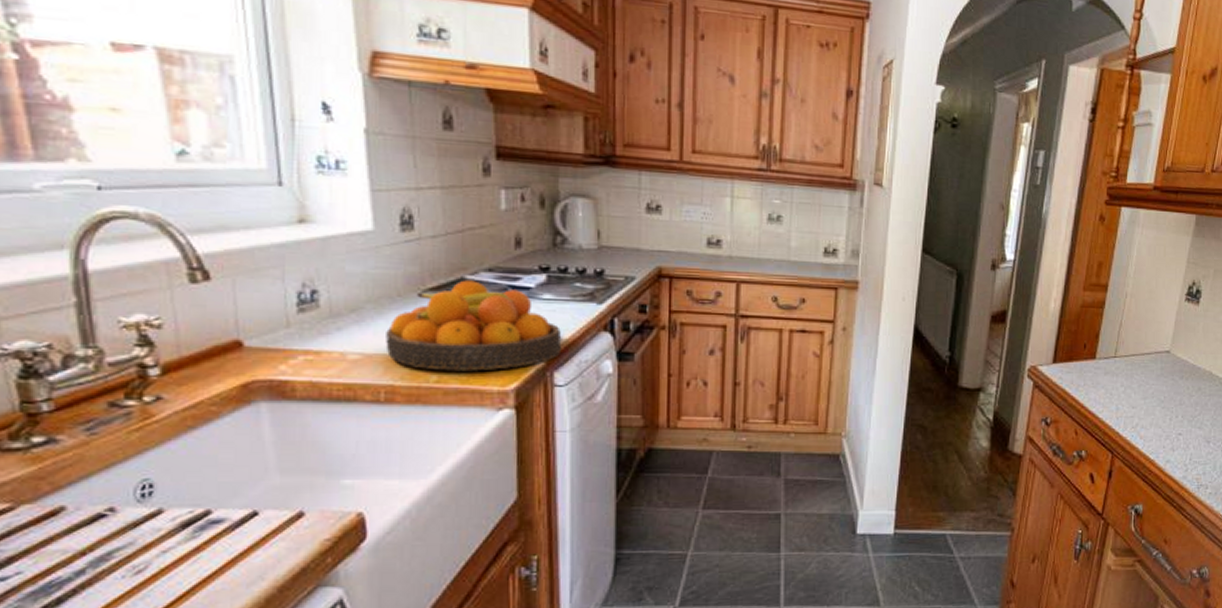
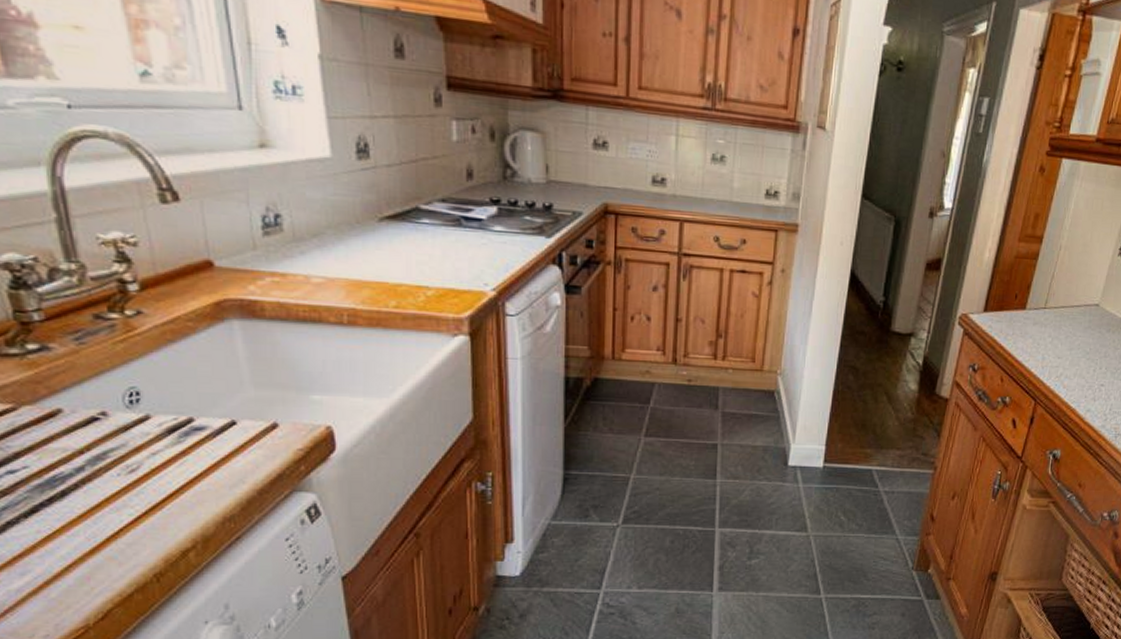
fruit bowl: present [385,280,562,372] -> none [346,209,513,299]

